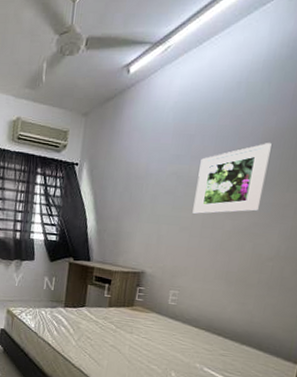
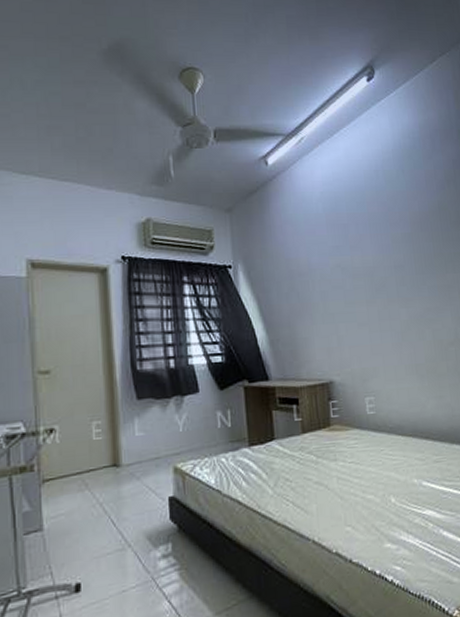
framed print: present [192,143,272,215] -> none [360,227,427,308]

